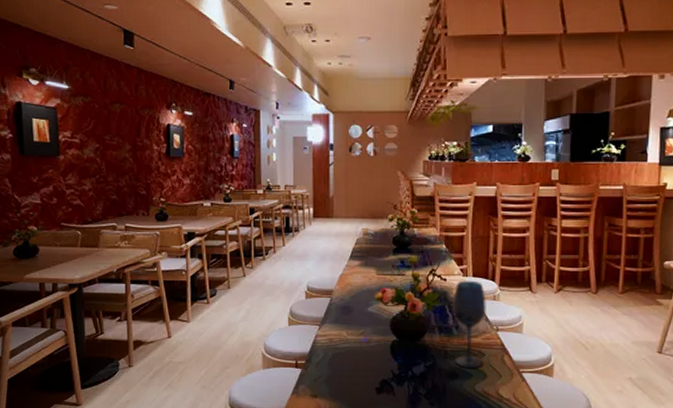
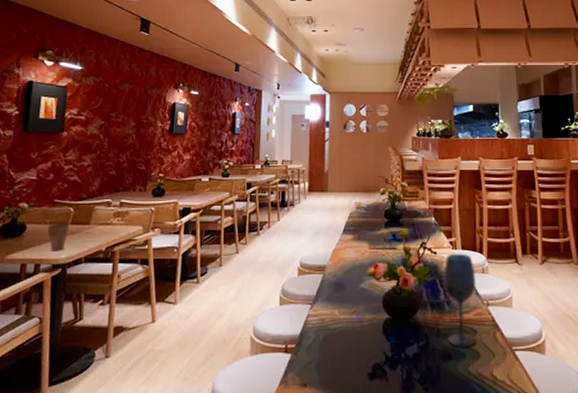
cup: none [59,246,81,272] -> present [47,223,71,251]

